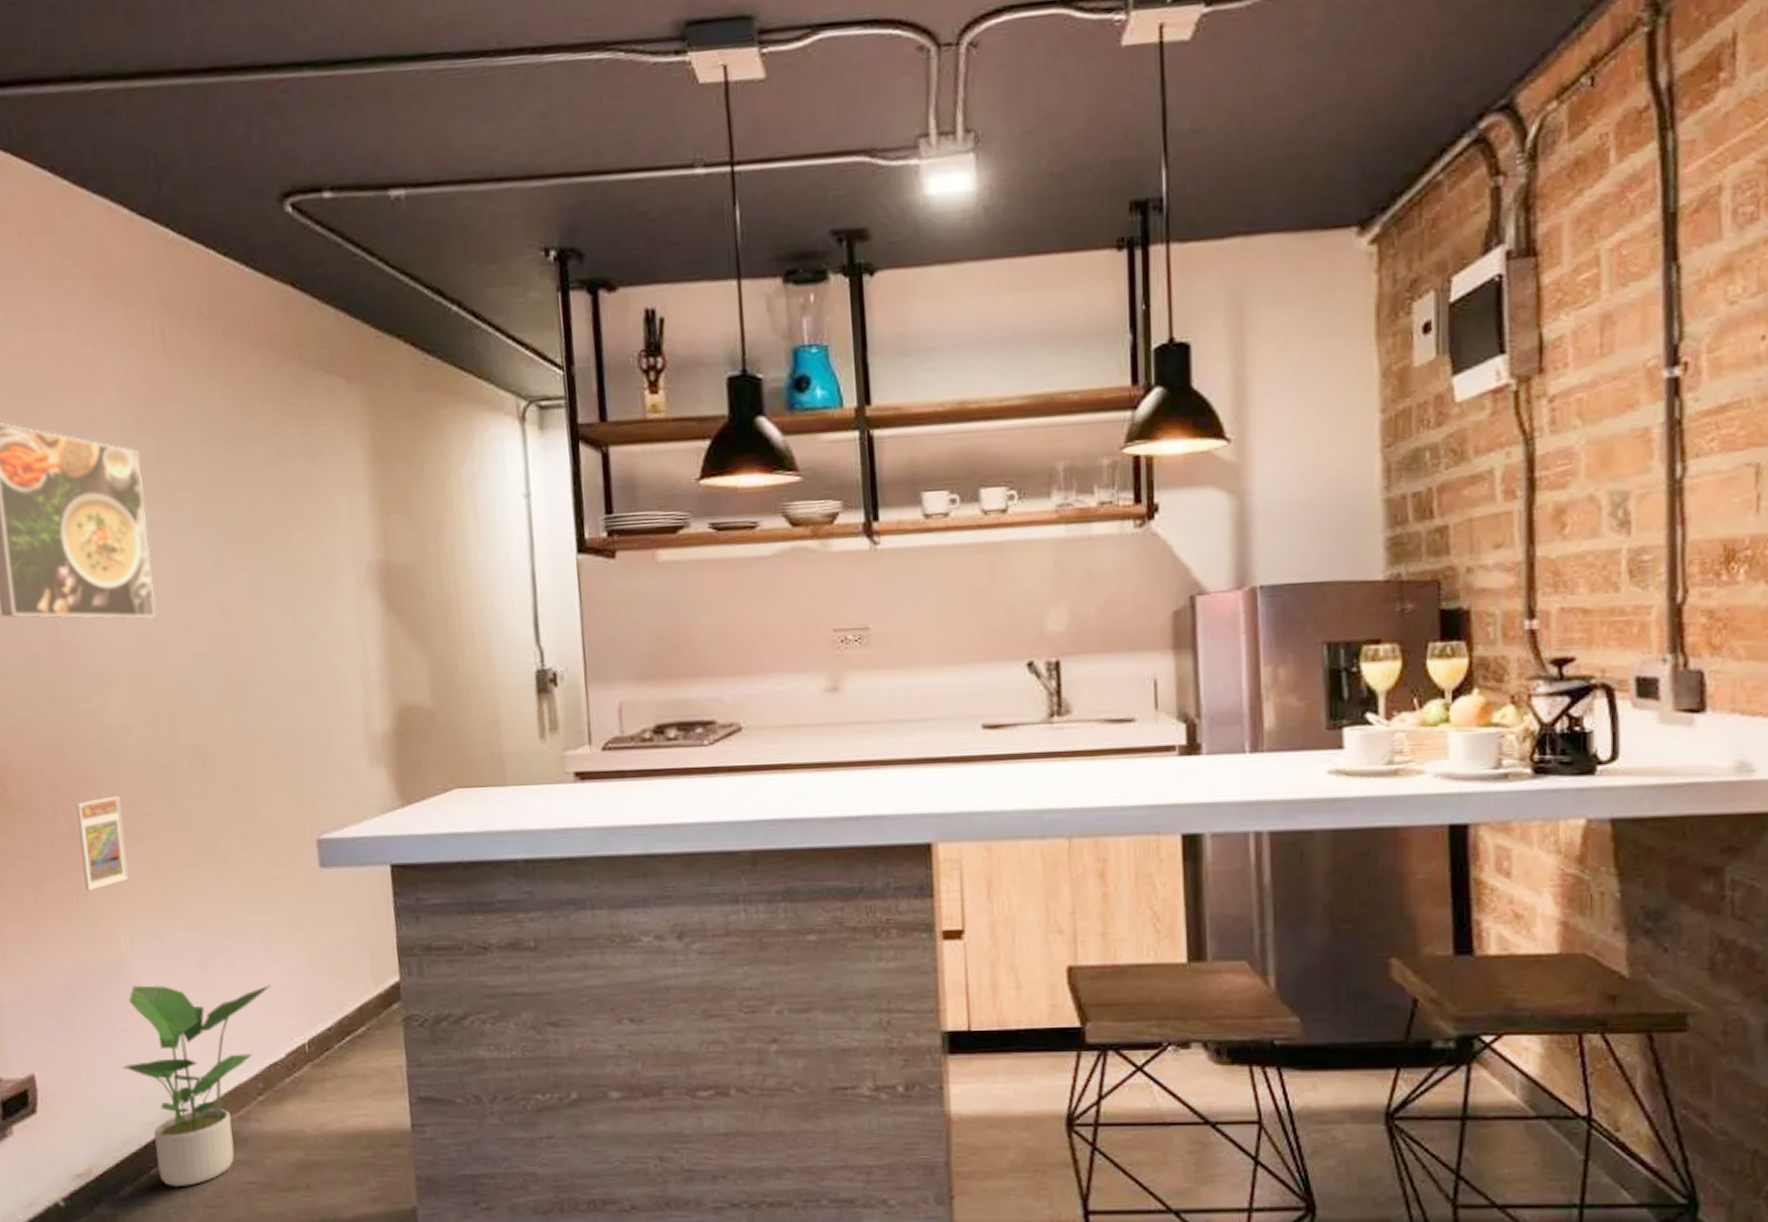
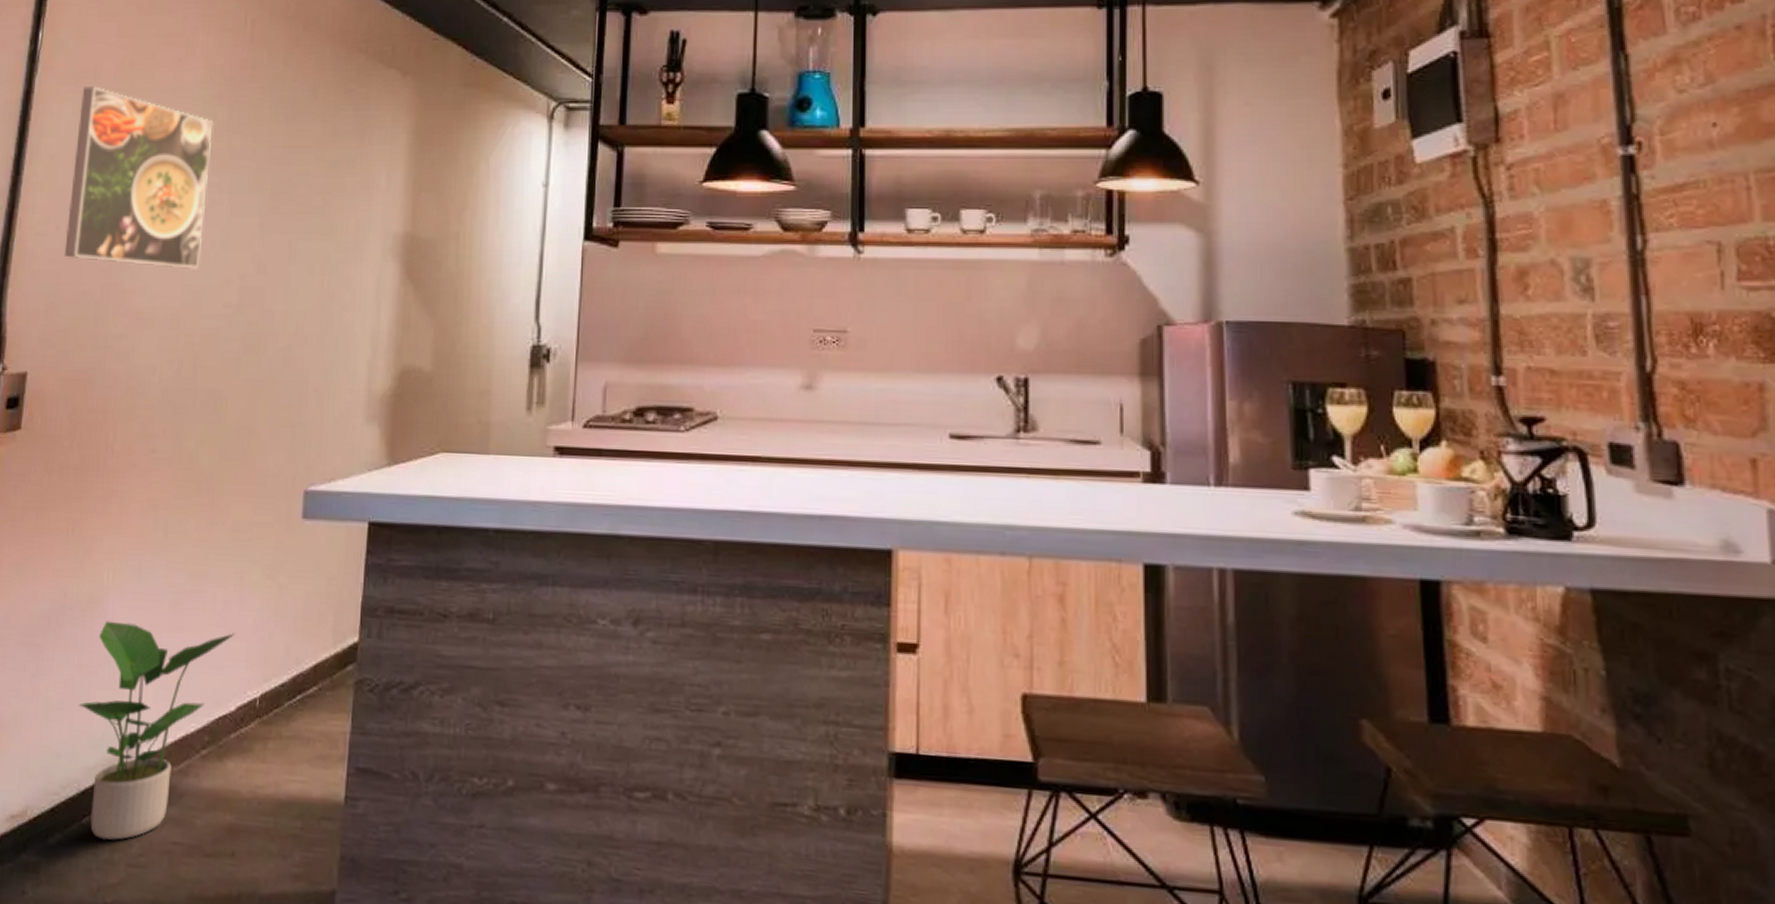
trading card display case: present [76,795,129,891] -> none [82,431,132,522]

